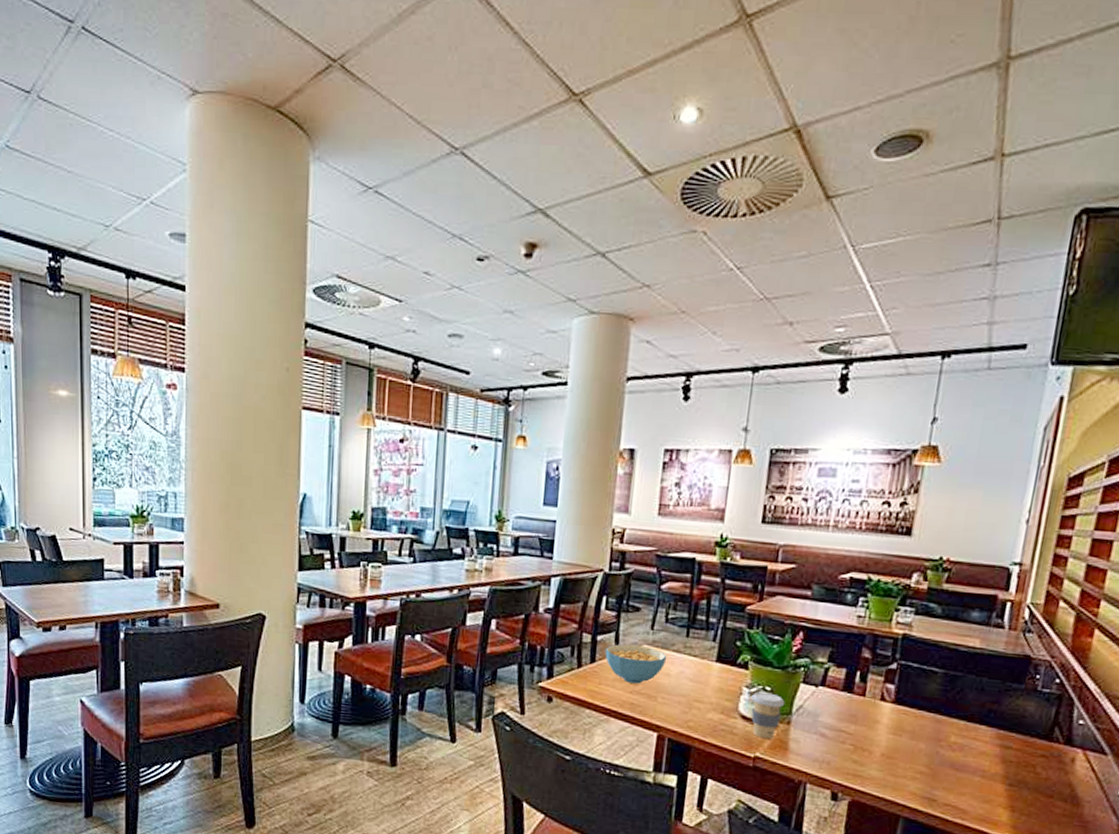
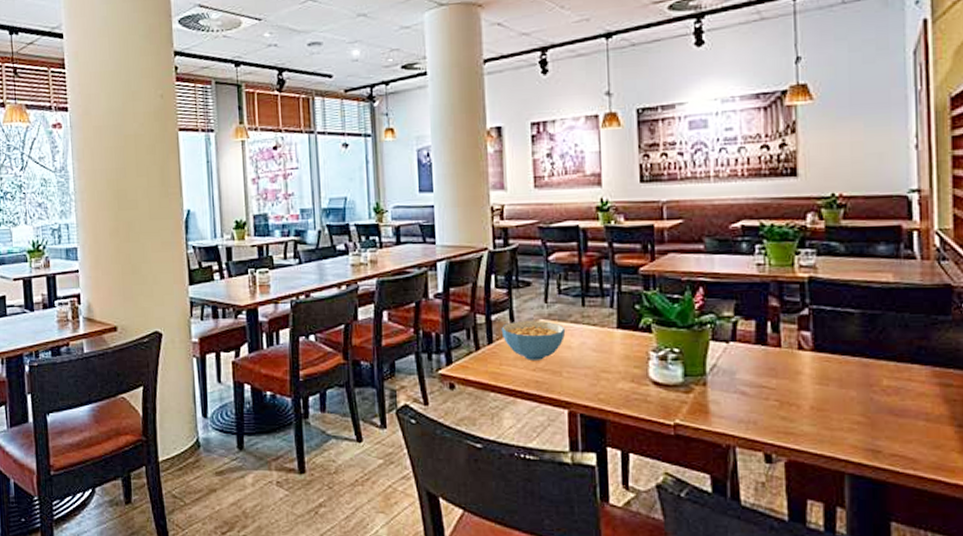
coffee cup: present [751,691,785,739] -> none [660,354,697,403]

